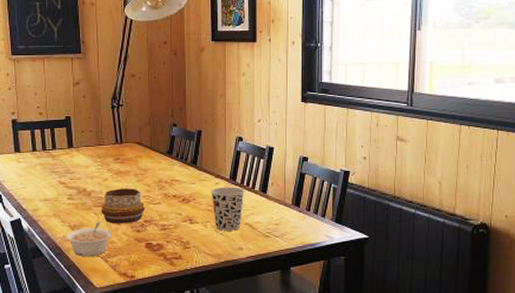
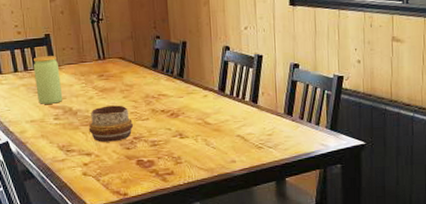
jar: none [51,137,78,184] -> present [33,56,63,104]
legume: present [66,222,112,256] -> none [56,141,102,176]
cup: present [211,187,245,231] -> none [200,98,235,144]

